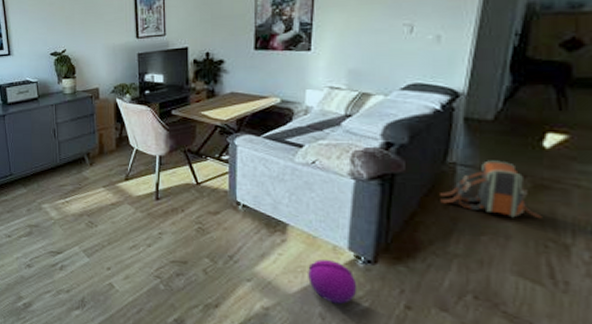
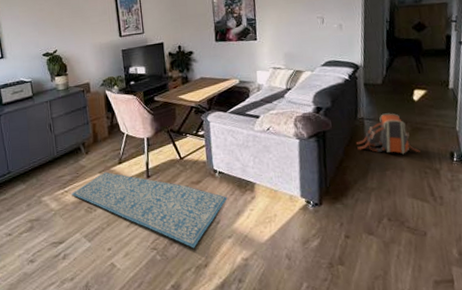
rug: none [71,187,251,285] -> present [71,171,228,249]
ball: present [308,259,357,304] -> none [274,208,311,244]

